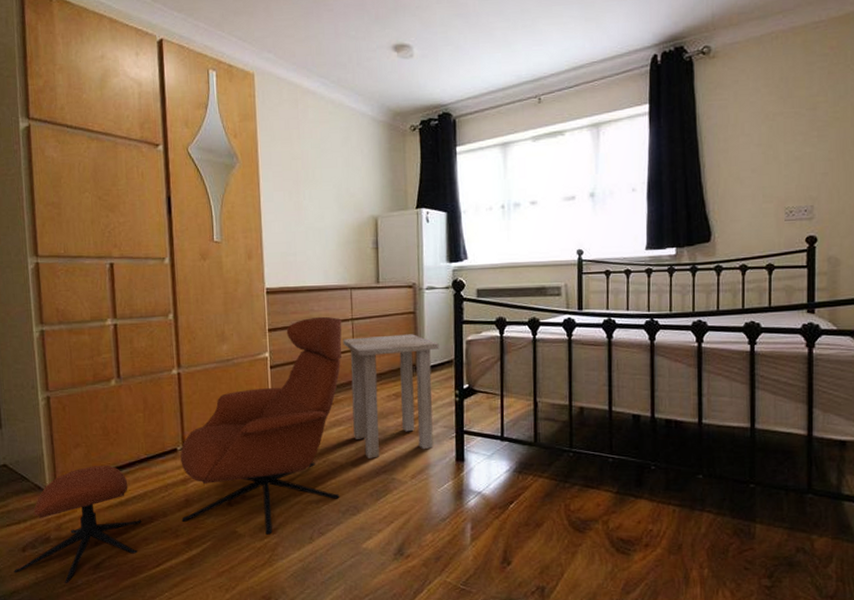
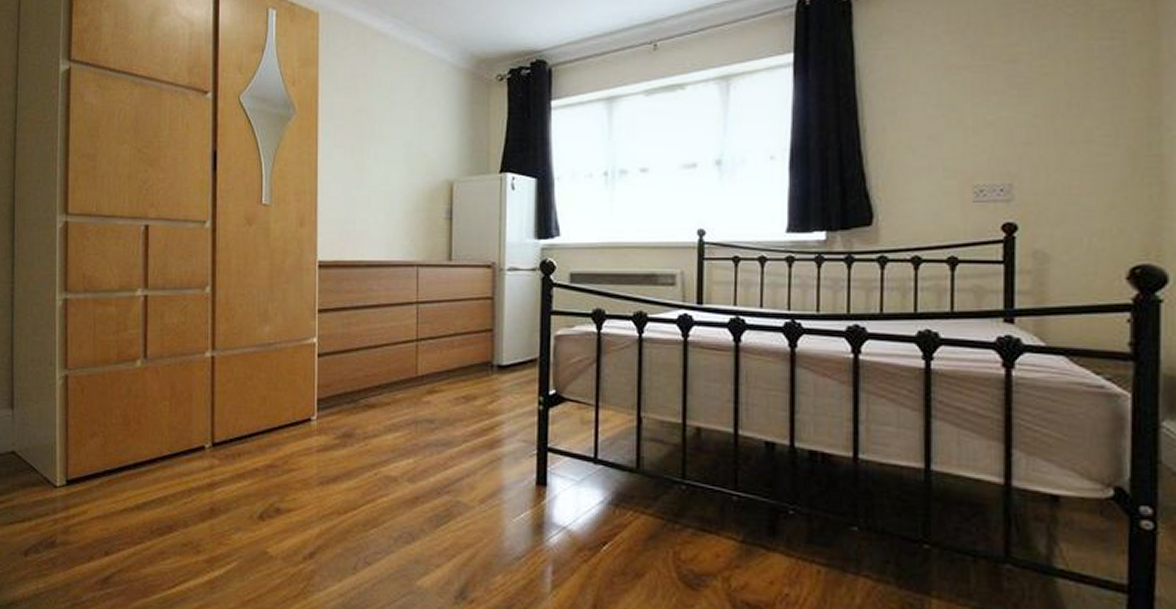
armchair: present [14,316,342,583] -> none [13,297,405,598]
side table: present [343,334,439,459] -> none [405,324,521,475]

